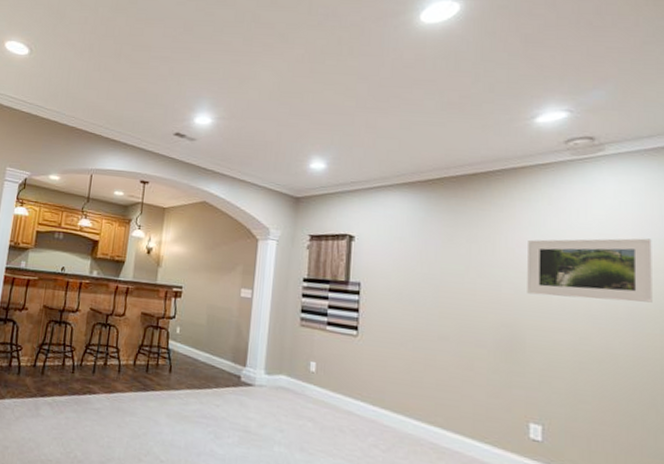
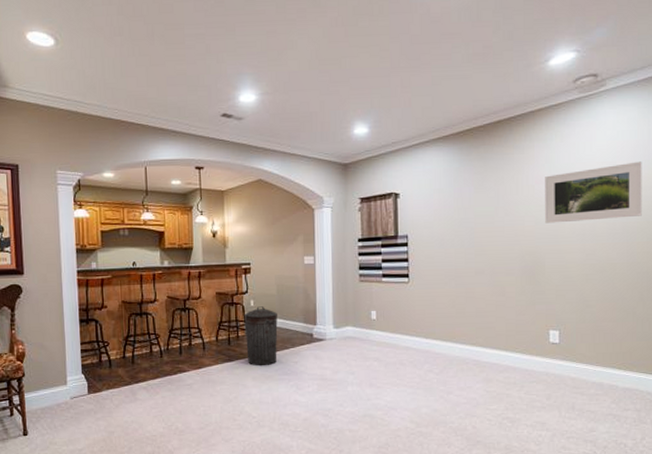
trash can: none [164,335,204,404] -> present [244,306,278,367]

